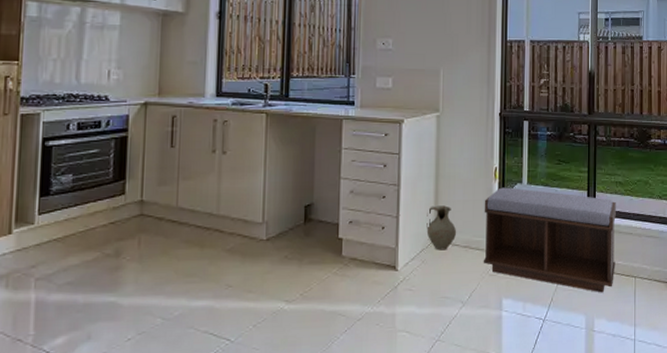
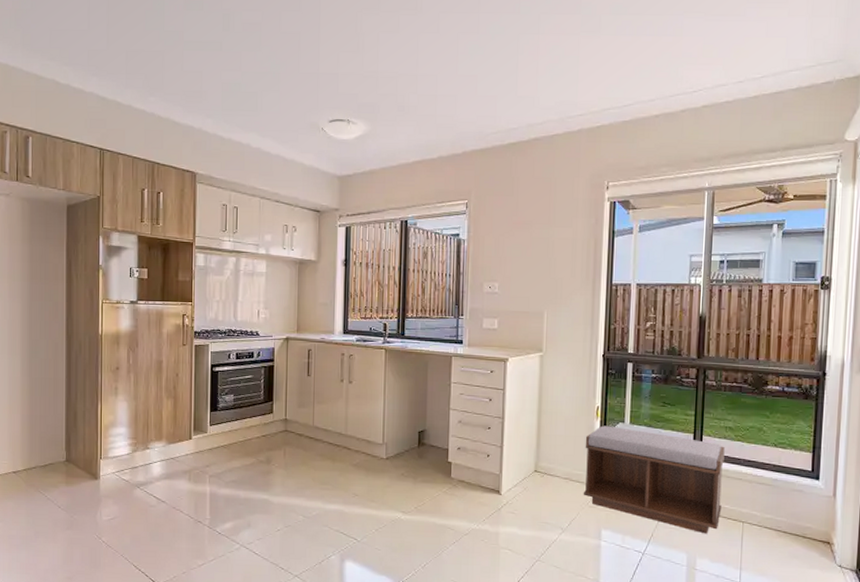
ceramic jug: present [426,205,457,251] -> none [529,439,558,480]

